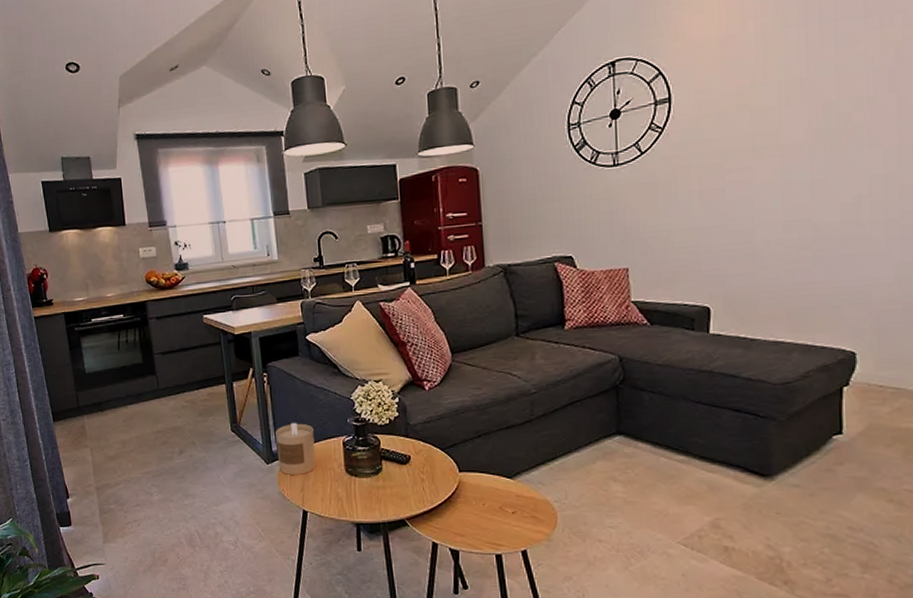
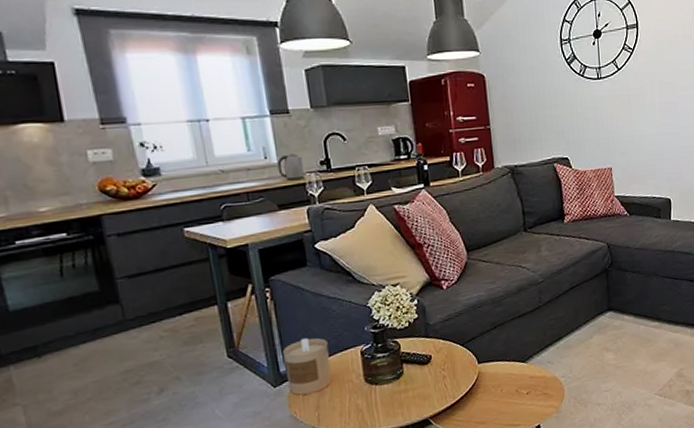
kettle: none [277,251,300,276] -> present [277,153,305,181]

